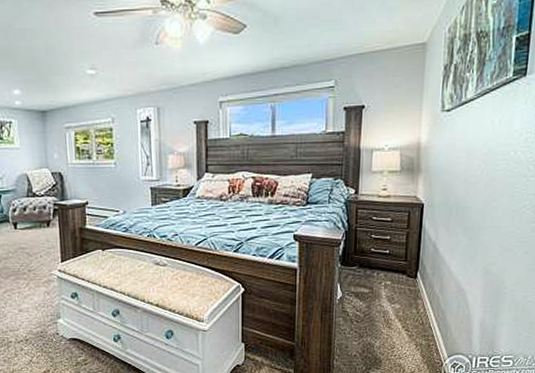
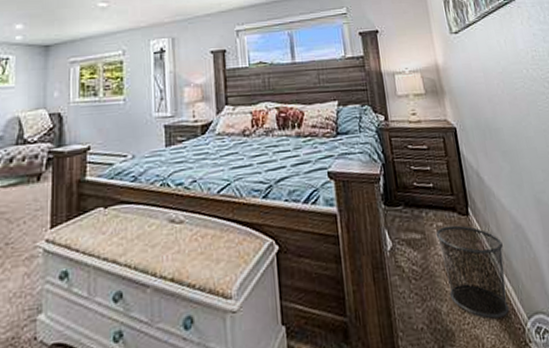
waste bin: none [382,285,442,354] -> present [435,225,510,319]

